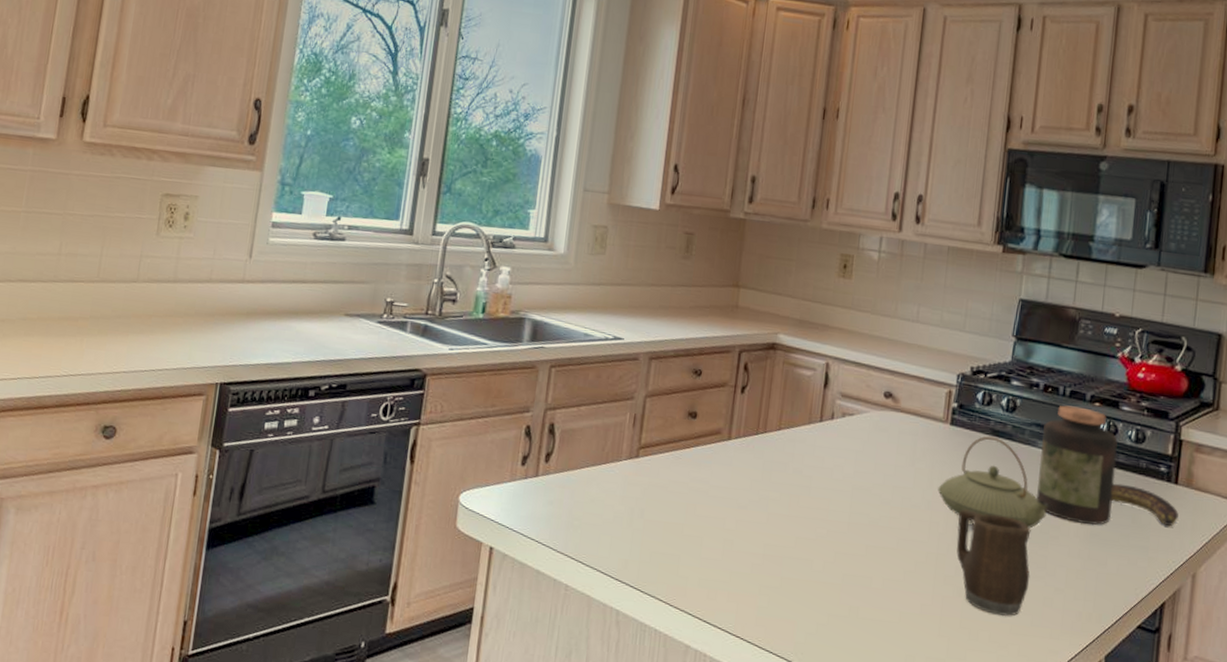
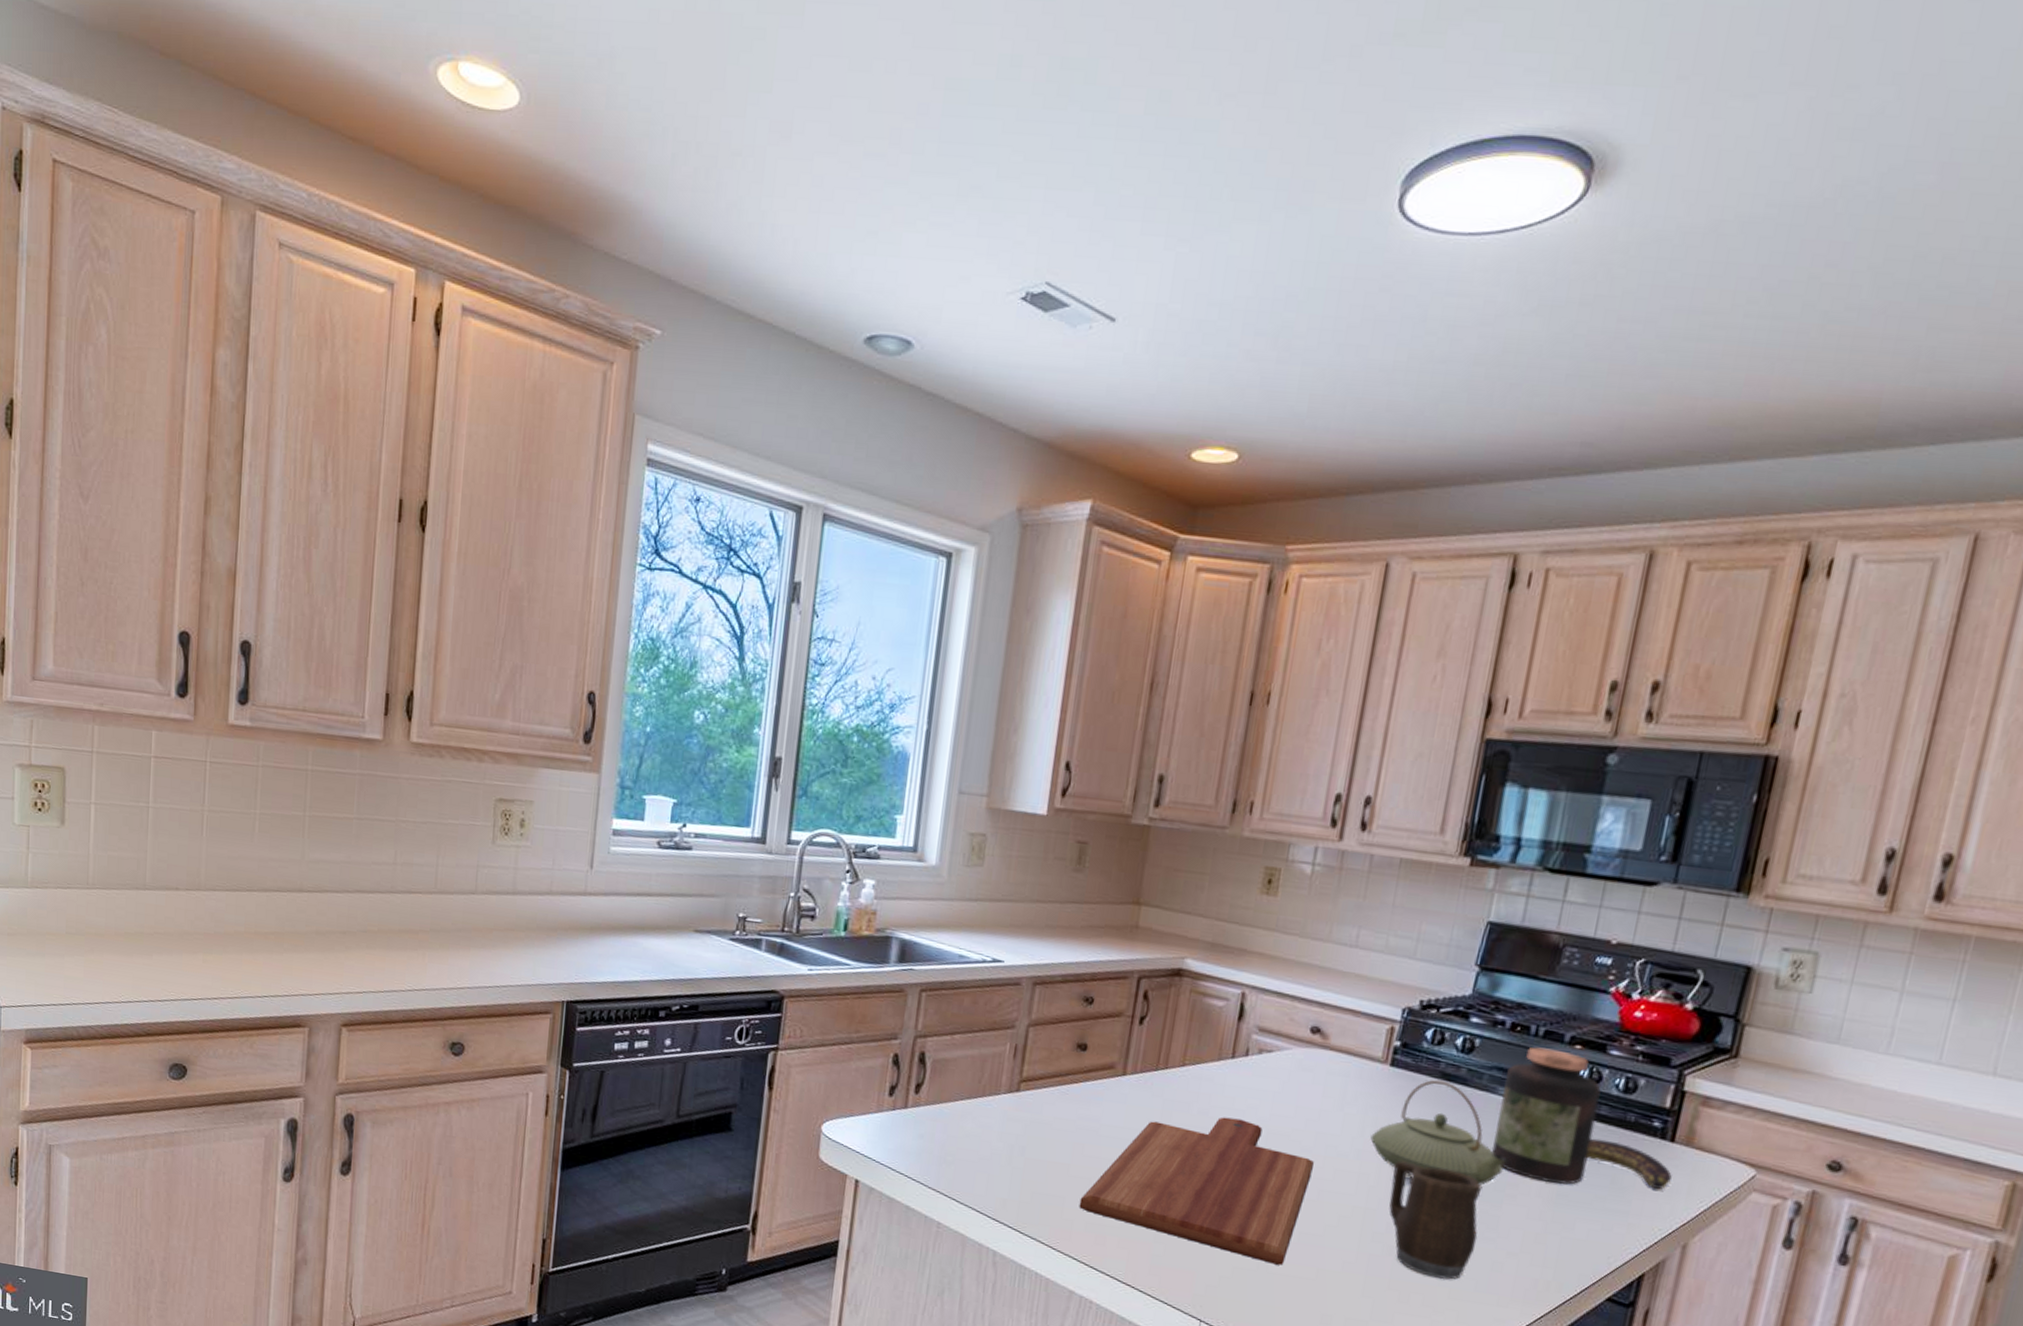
cutting board: none [692,475,892,611] -> present [1079,1117,1314,1265]

